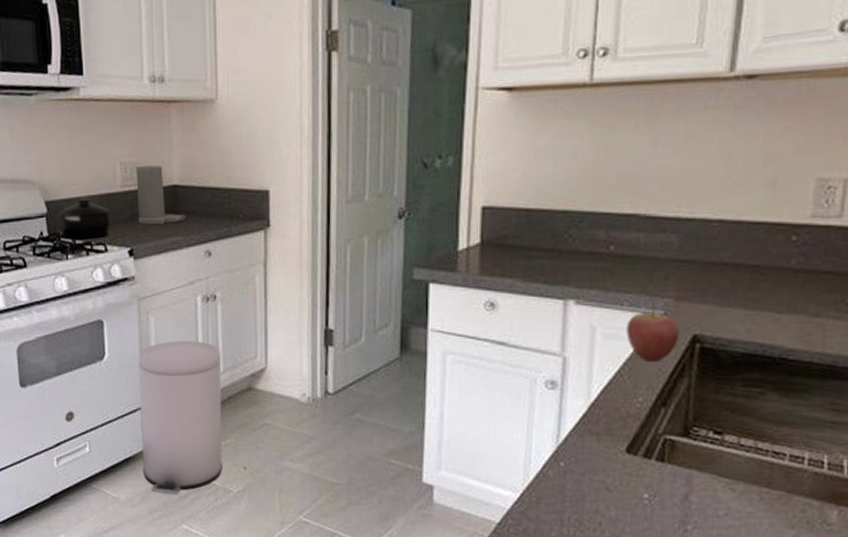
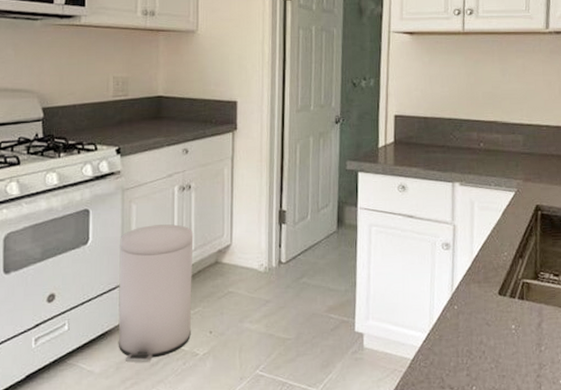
saucepan: present [59,197,110,241] -> none [55,105,101,141]
paper towel: present [135,165,187,225] -> none [126,79,169,128]
fruit: present [626,302,679,362] -> none [494,183,527,226]

